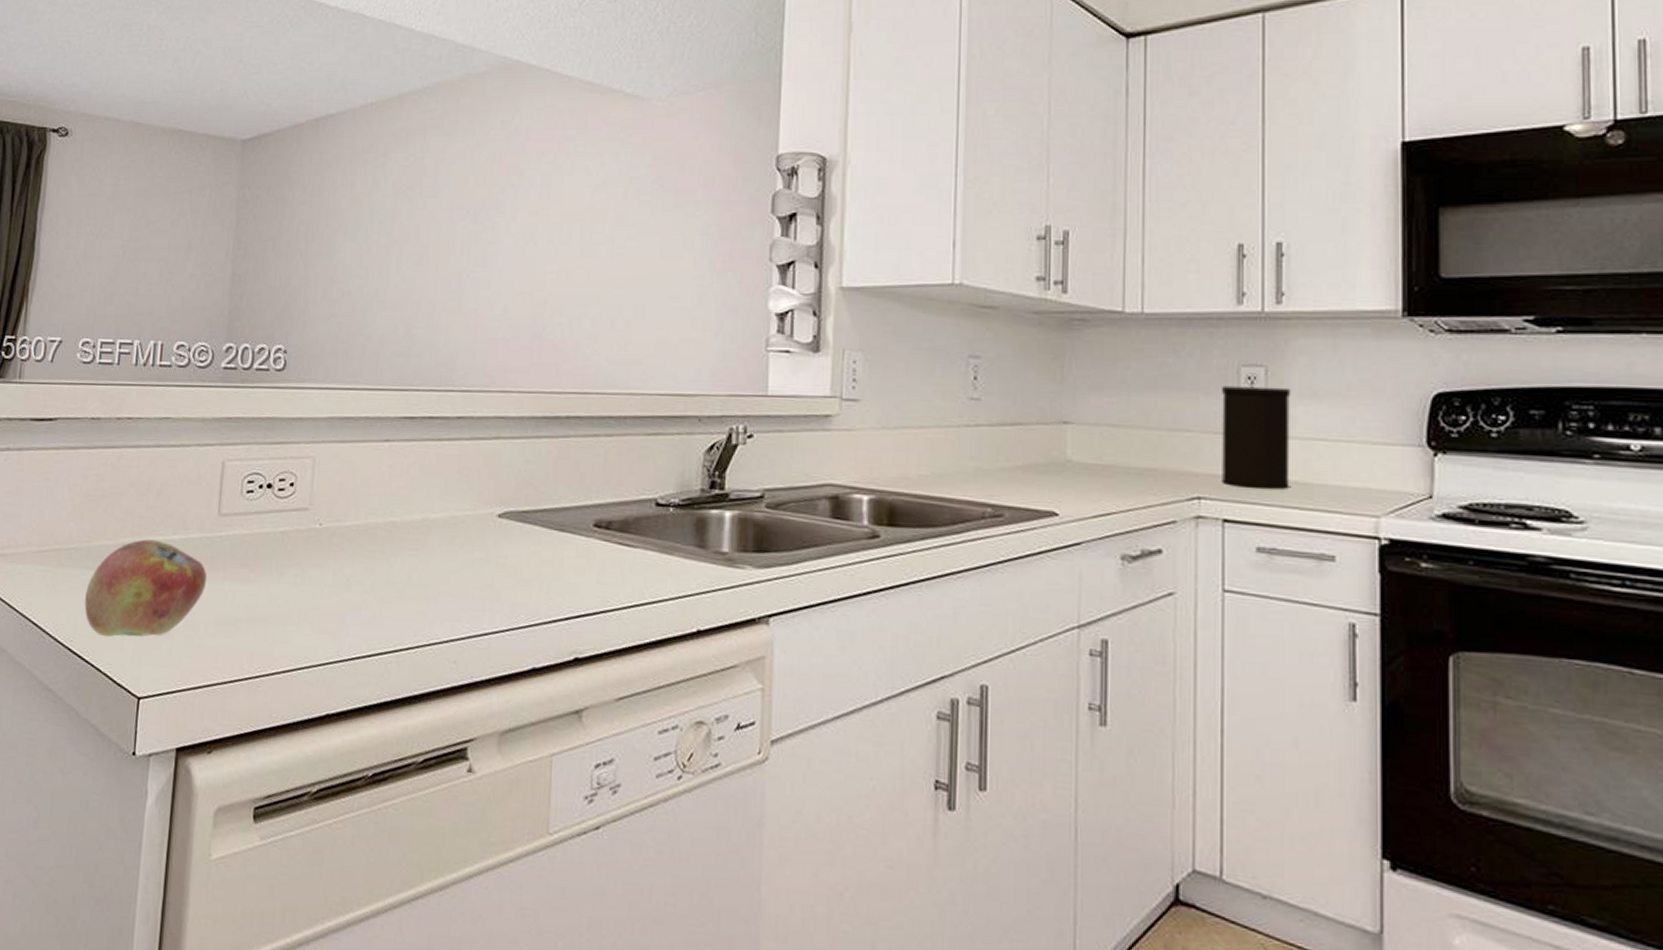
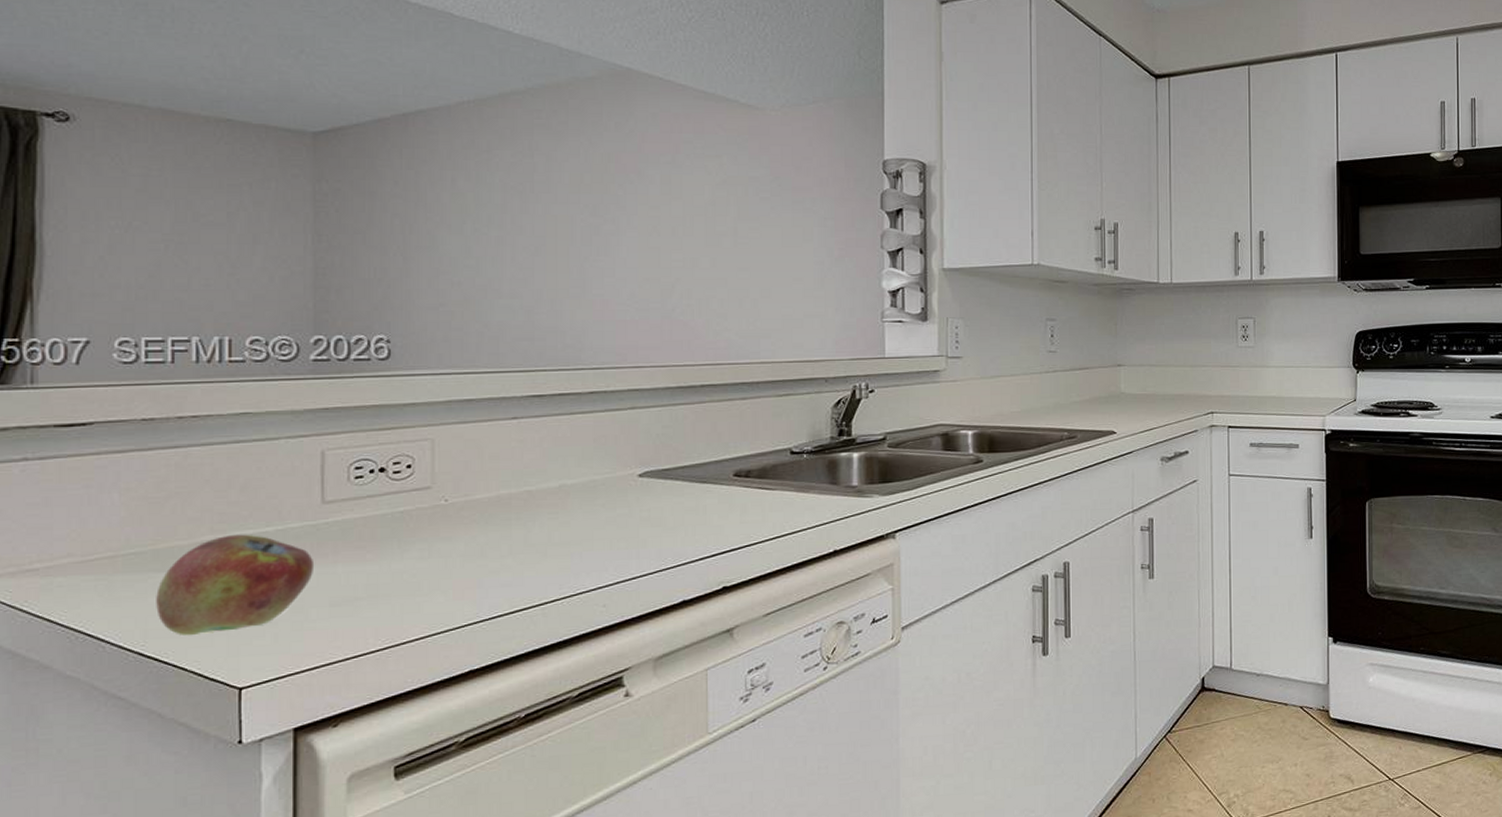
canister: present [1222,385,1291,491] -> none [1226,332,1270,404]

